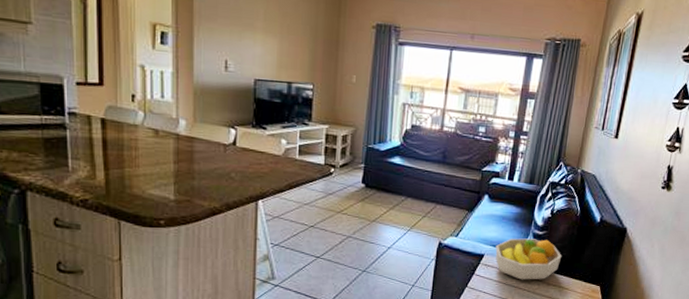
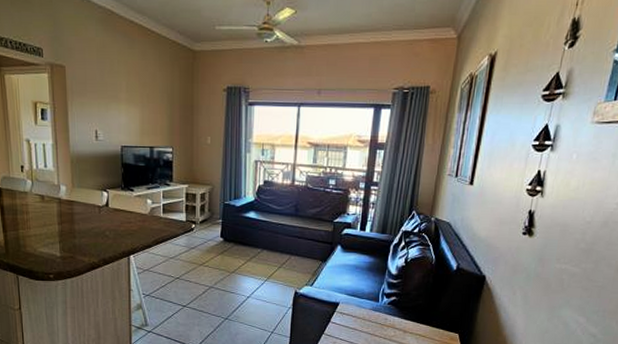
fruit bowl: present [495,238,562,280] -> none [350,287,418,328]

